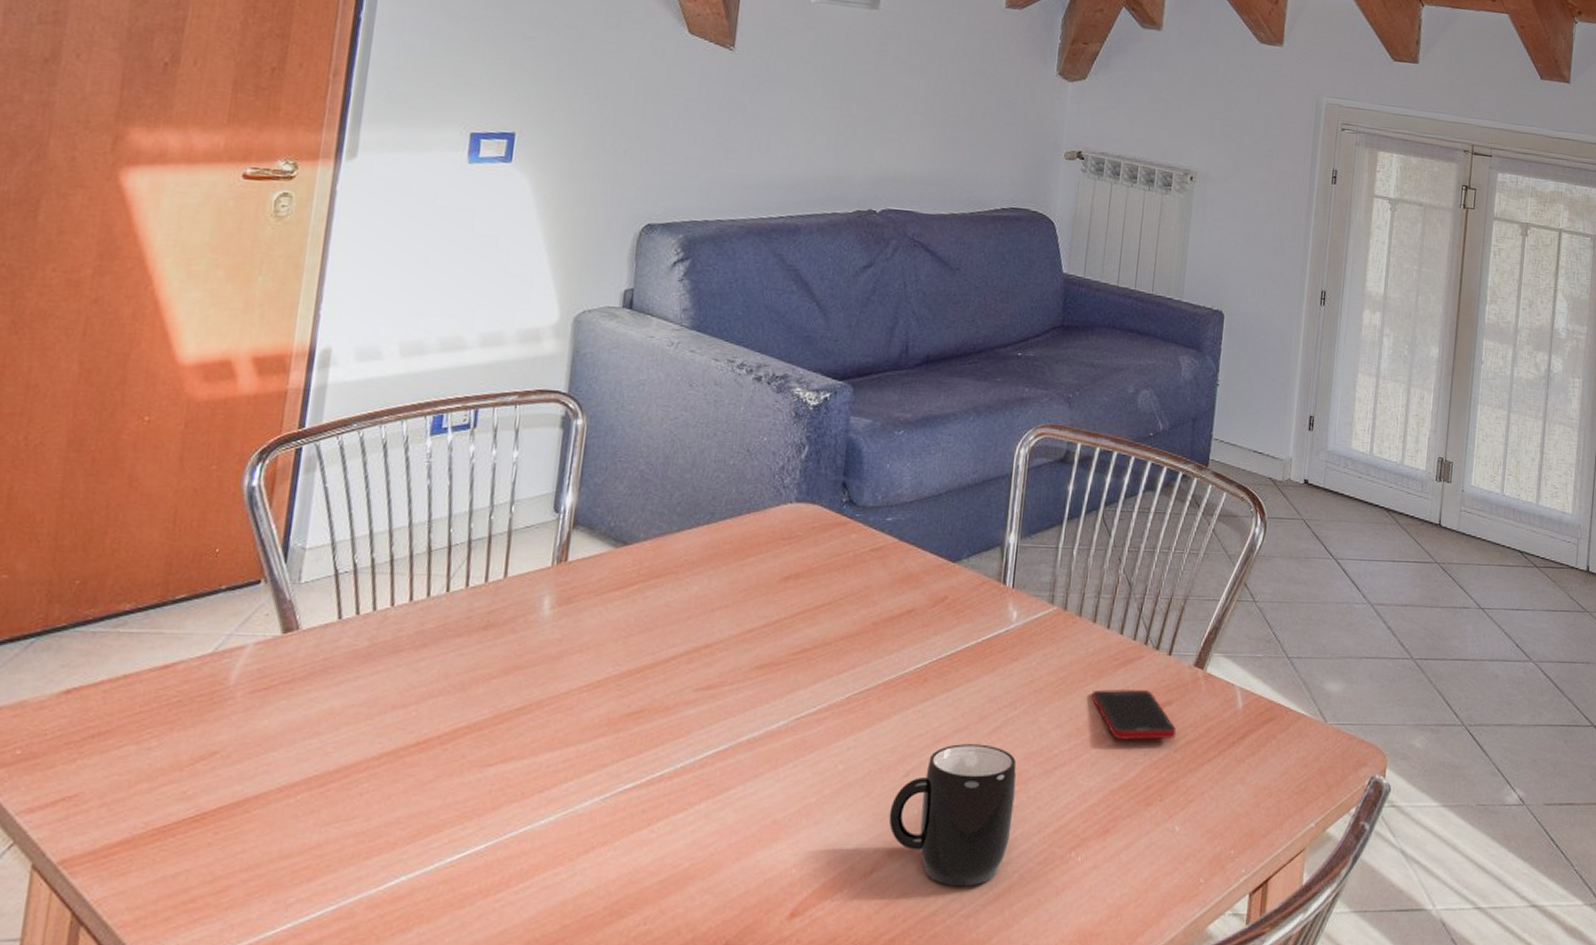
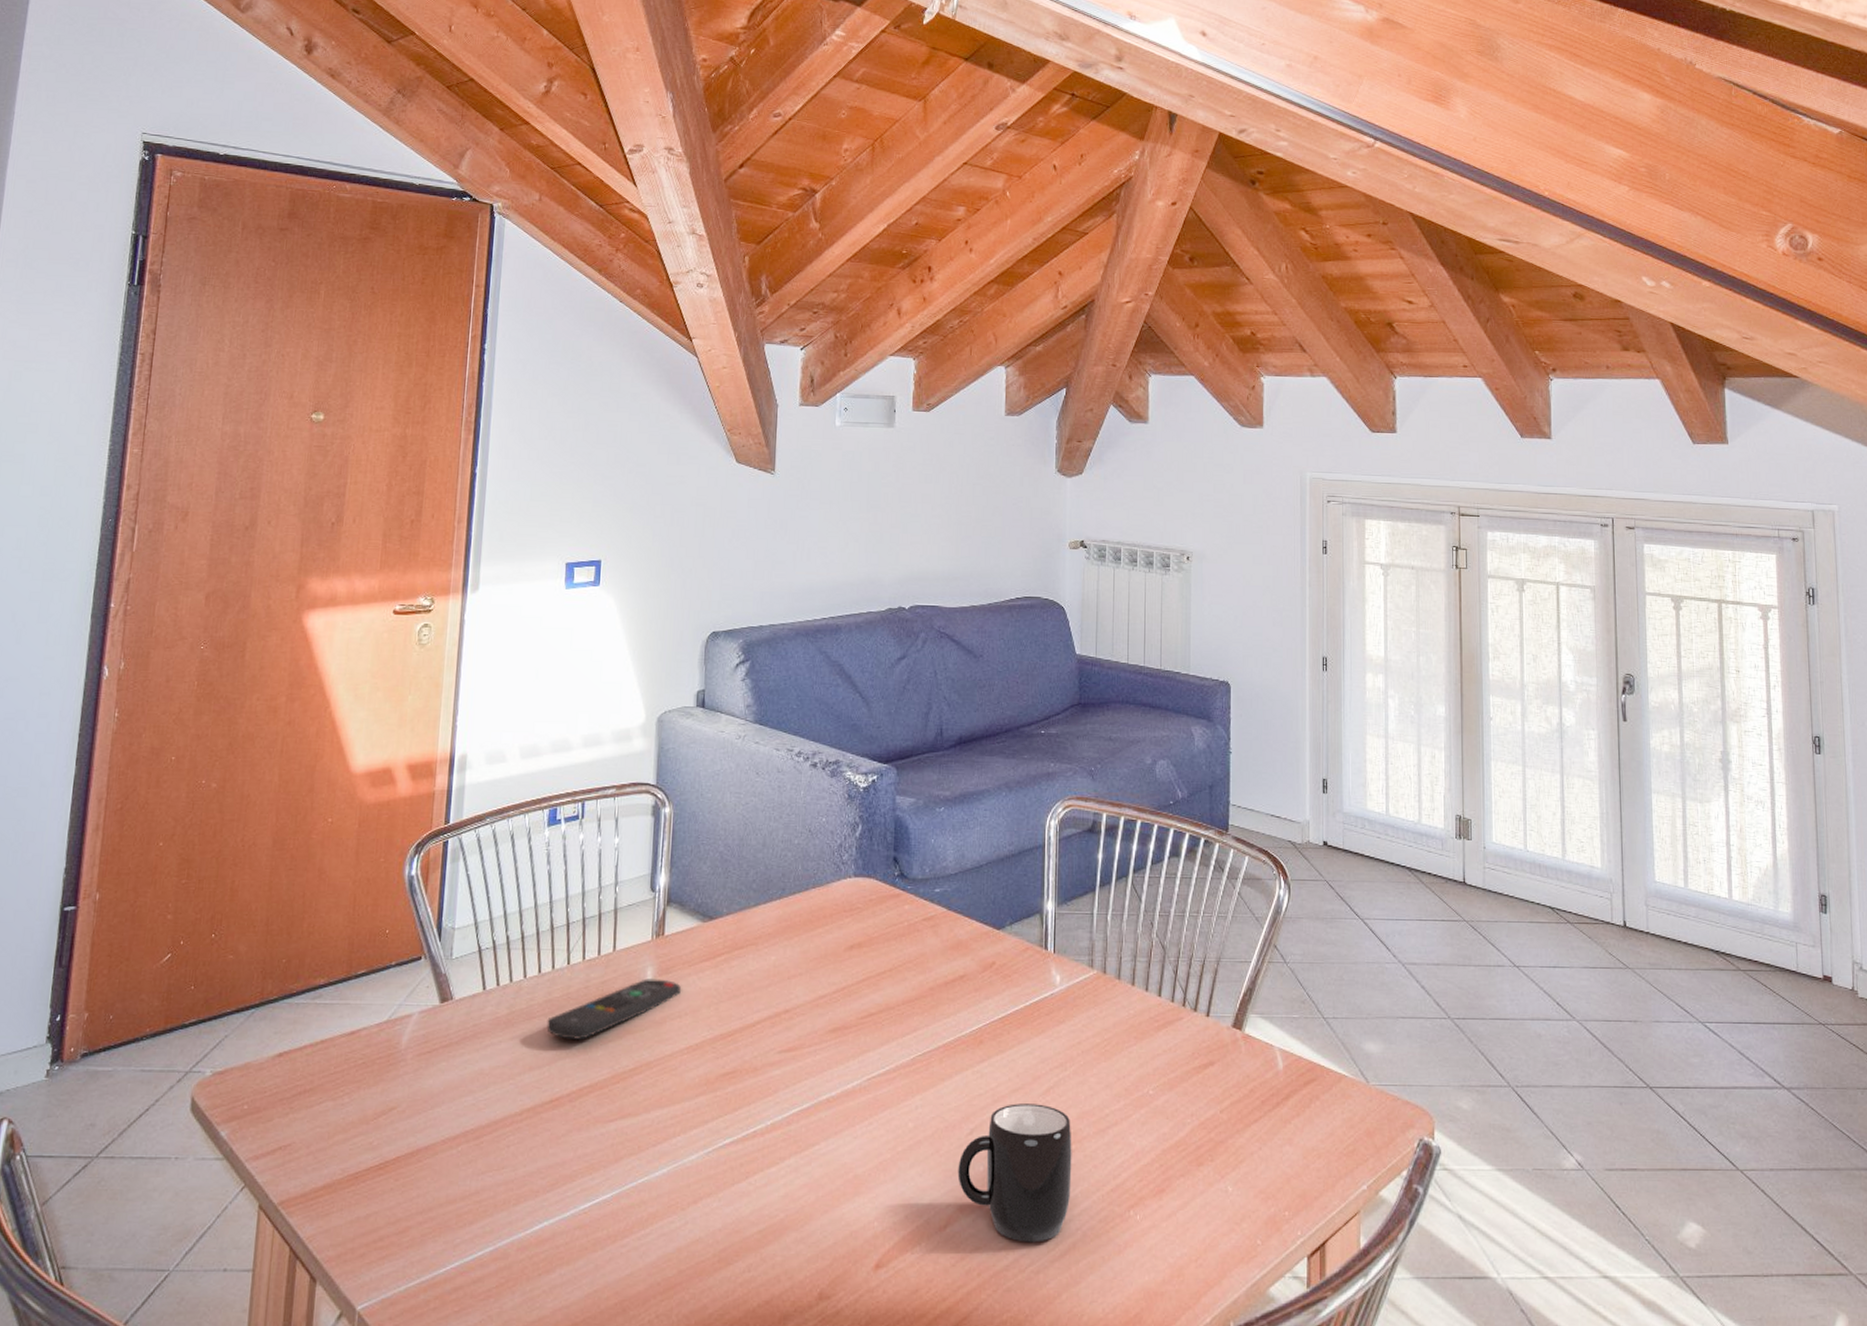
remote control: none [416,609,584,677] -> present [546,978,681,1041]
cell phone: present [1091,688,1177,741] -> none [1136,1049,1221,1101]

